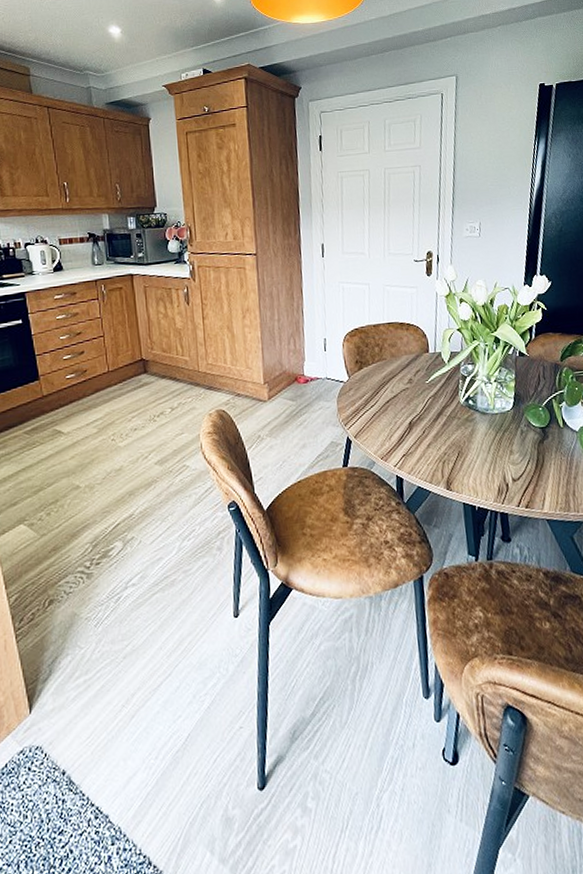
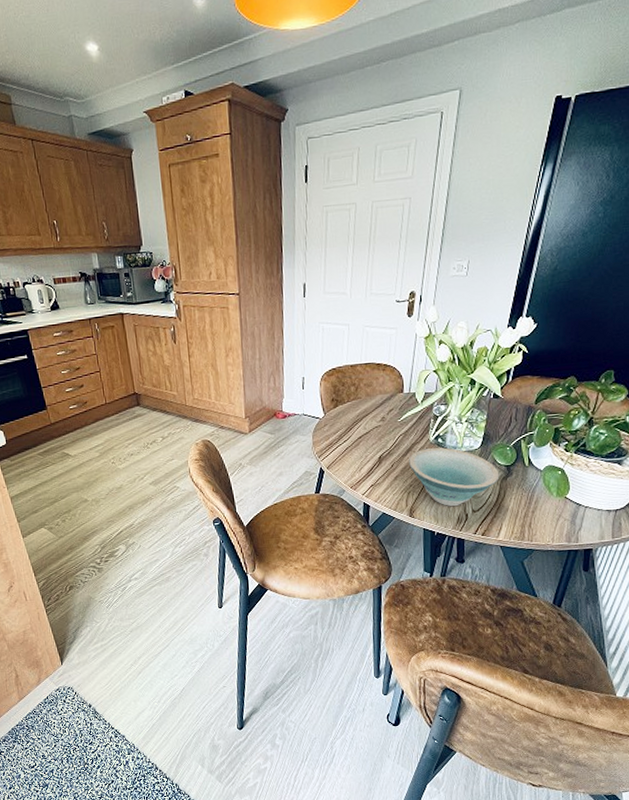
bowl: none [440,410,536,476] -> present [409,447,499,507]

